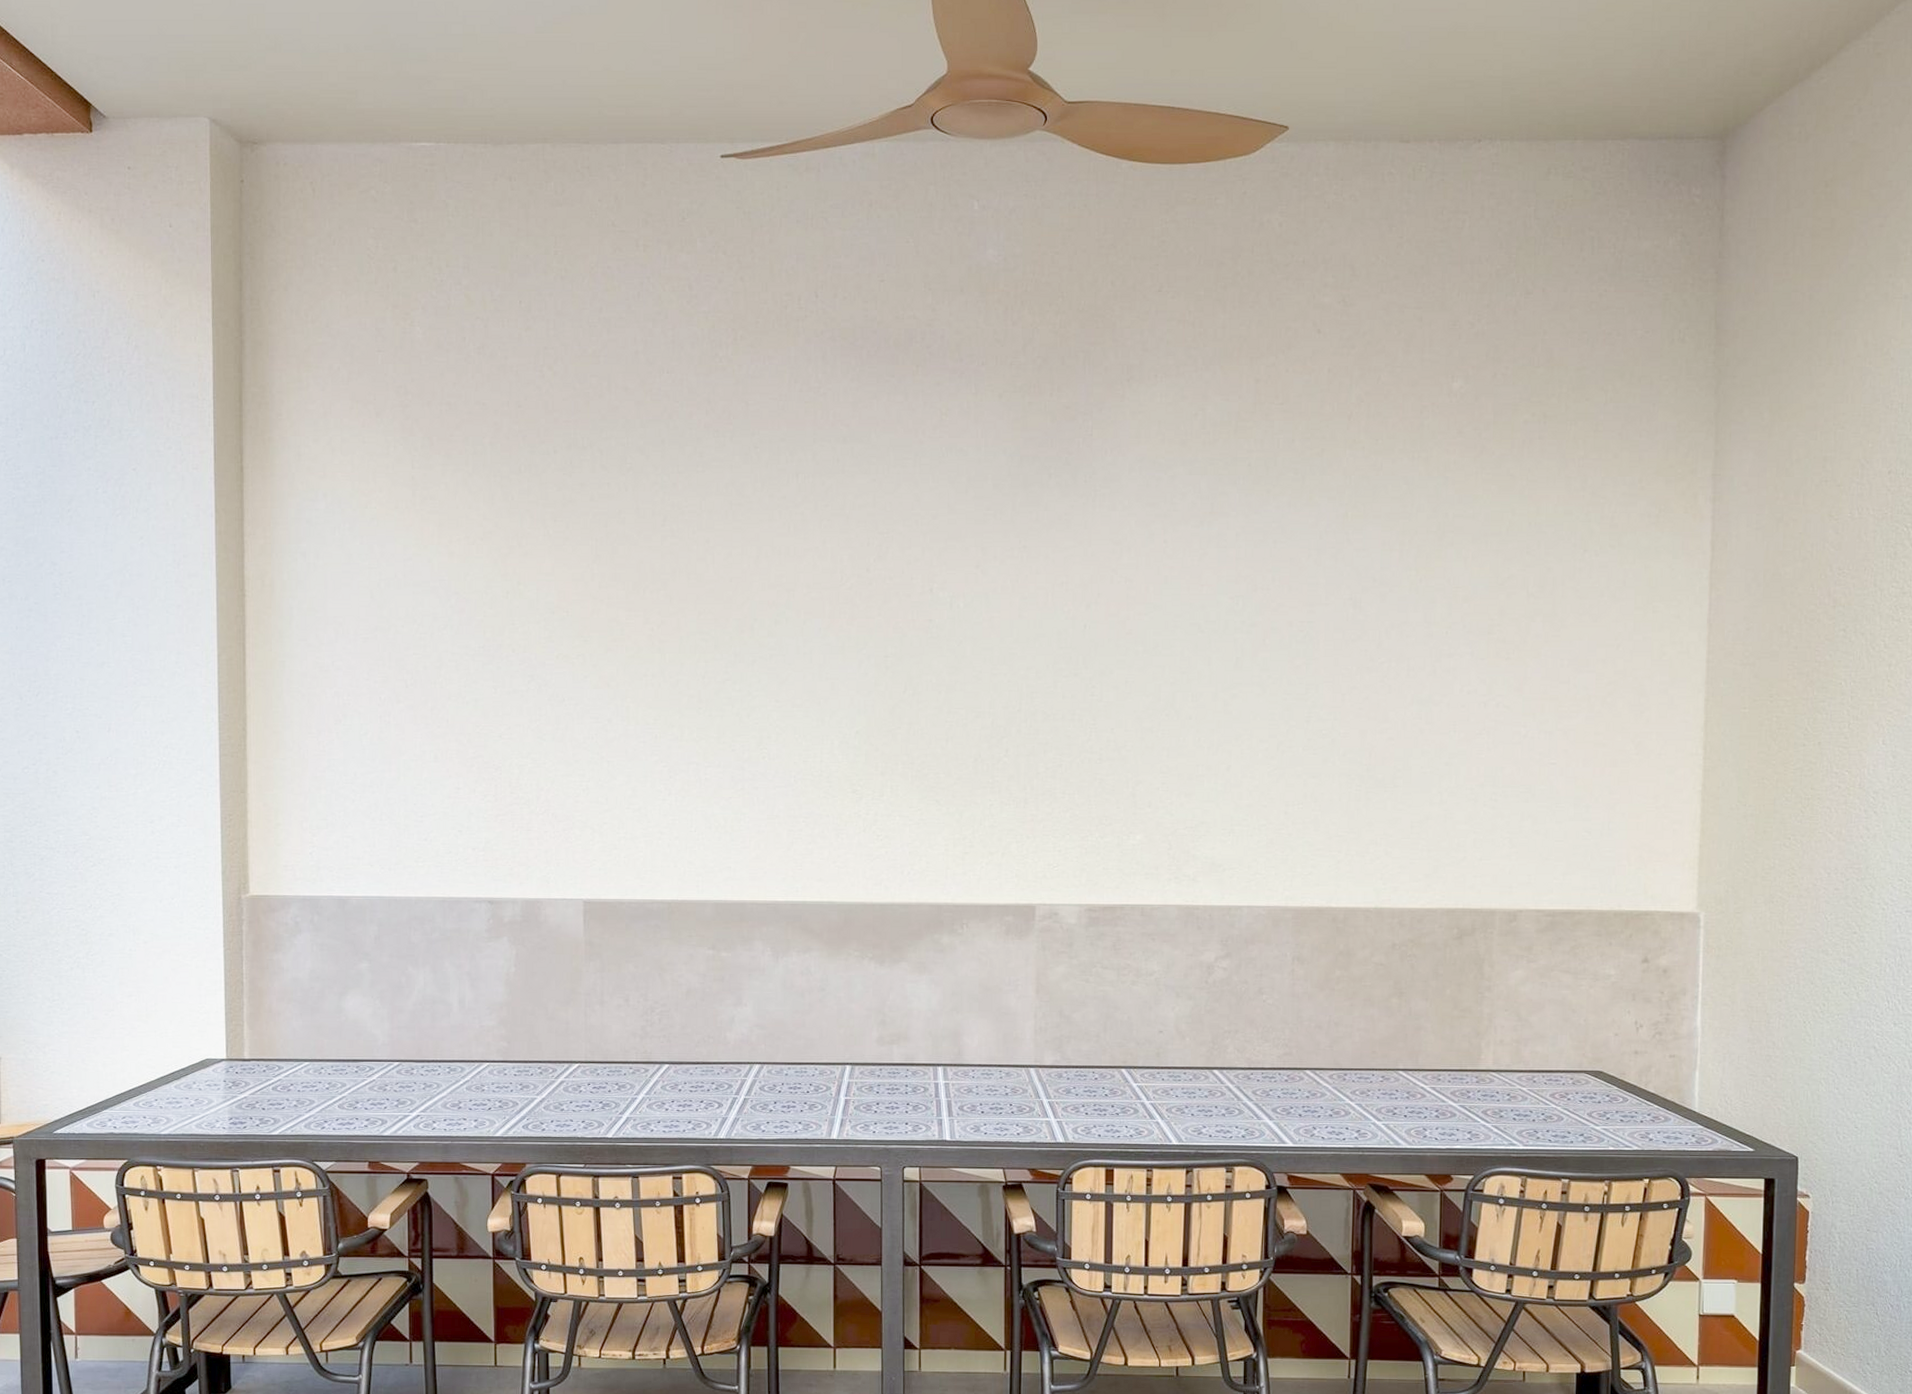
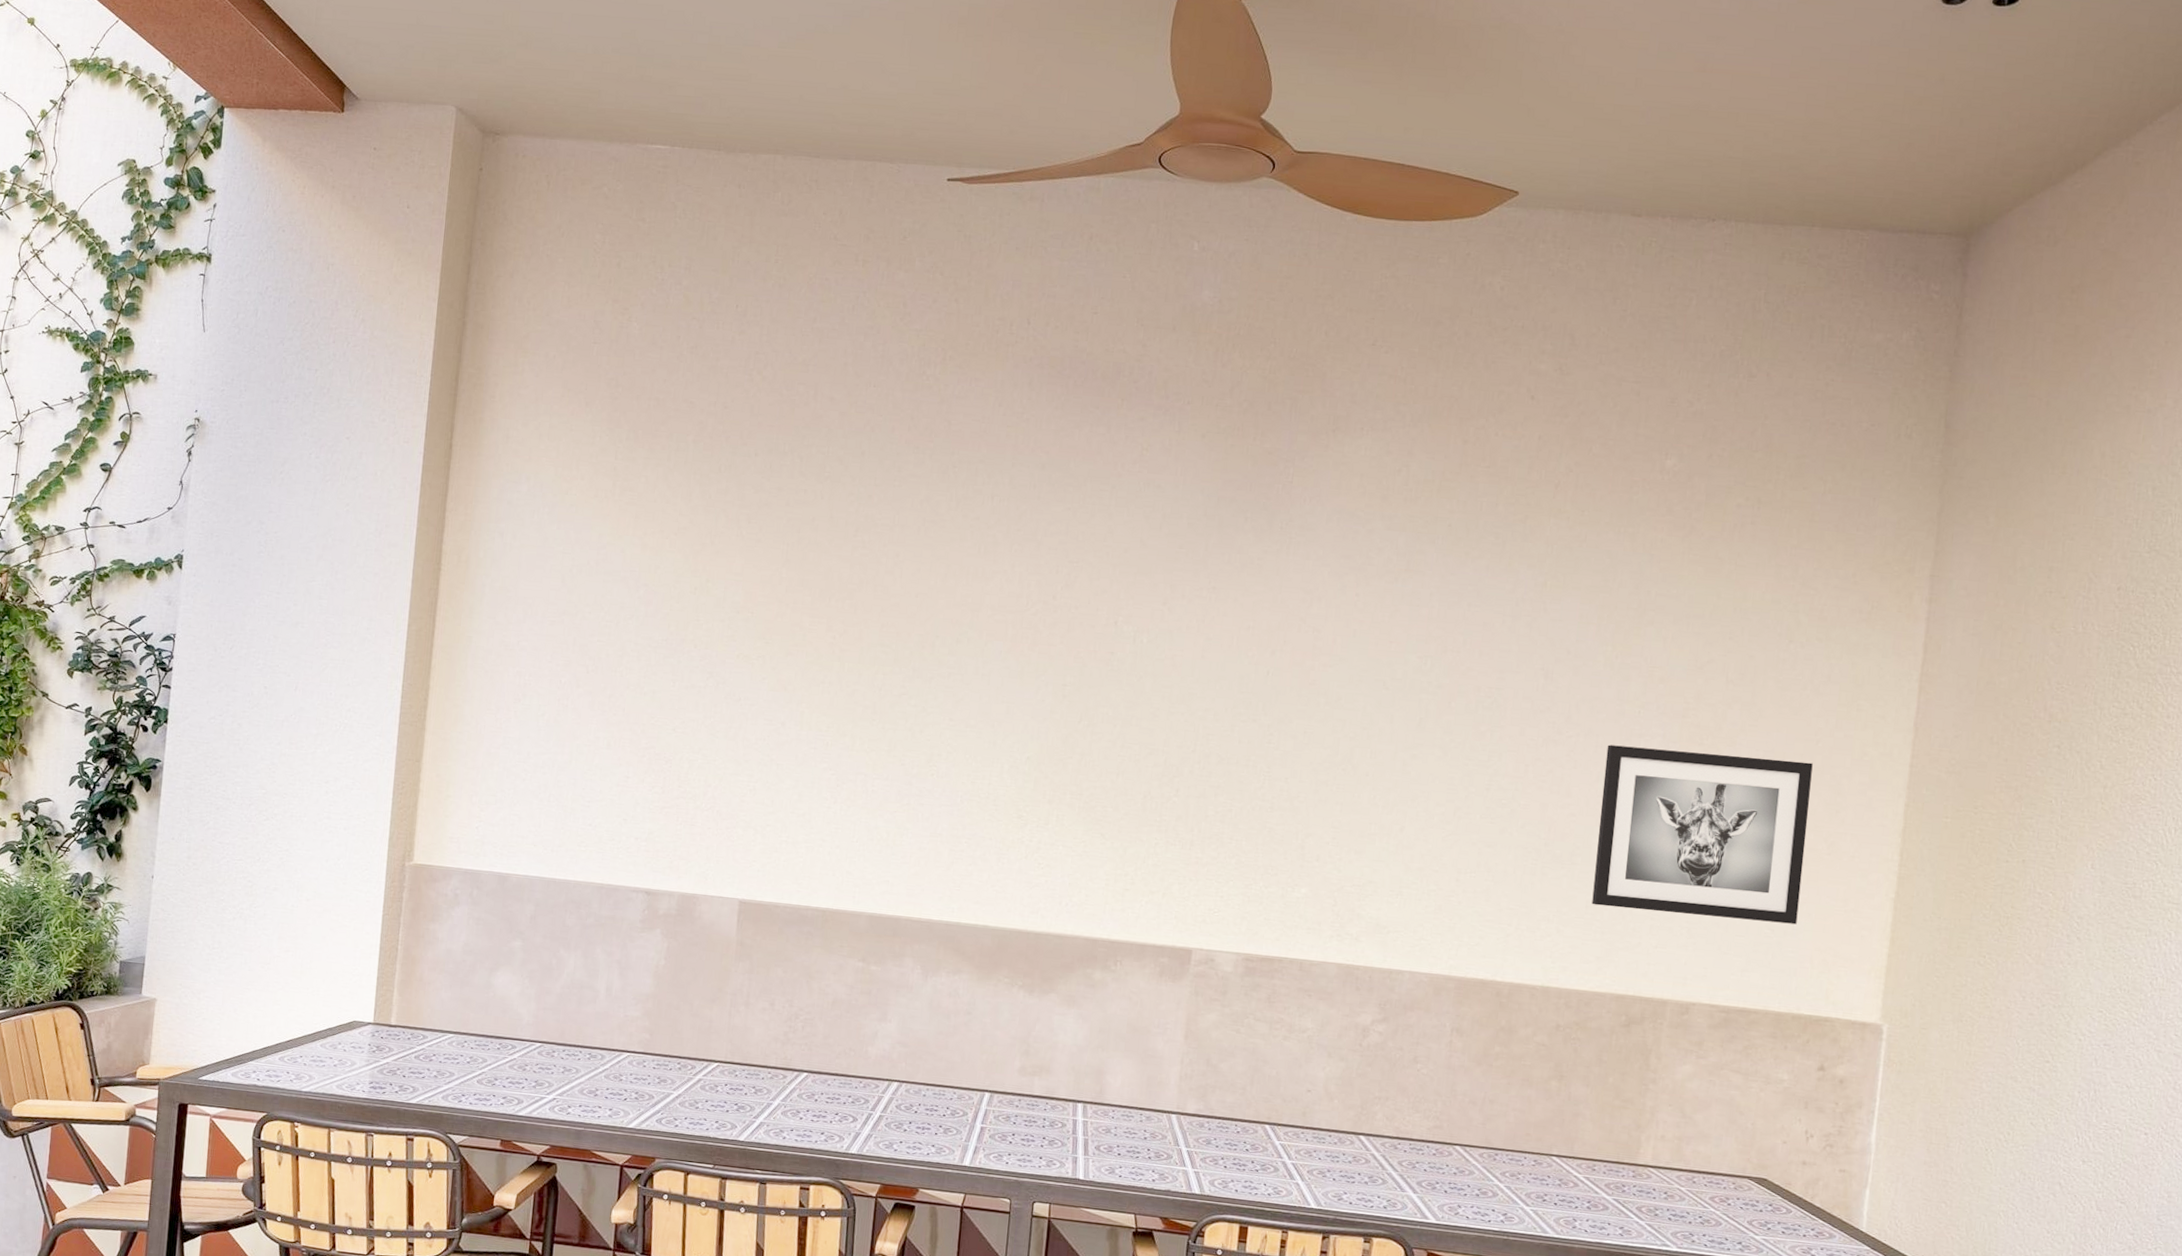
wall art: none [1416,666,1615,825] -> present [1592,744,1813,925]

